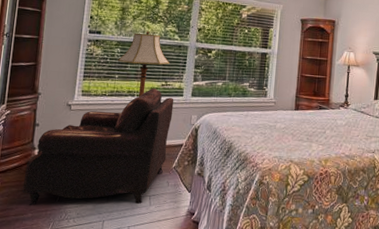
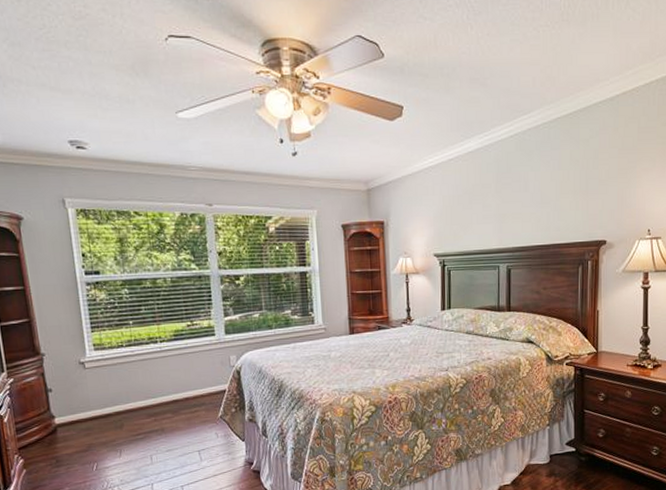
leather: present [22,88,174,205] -> none [48,330,210,479]
floor lamp: present [118,30,170,97] -> none [128,262,192,342]

